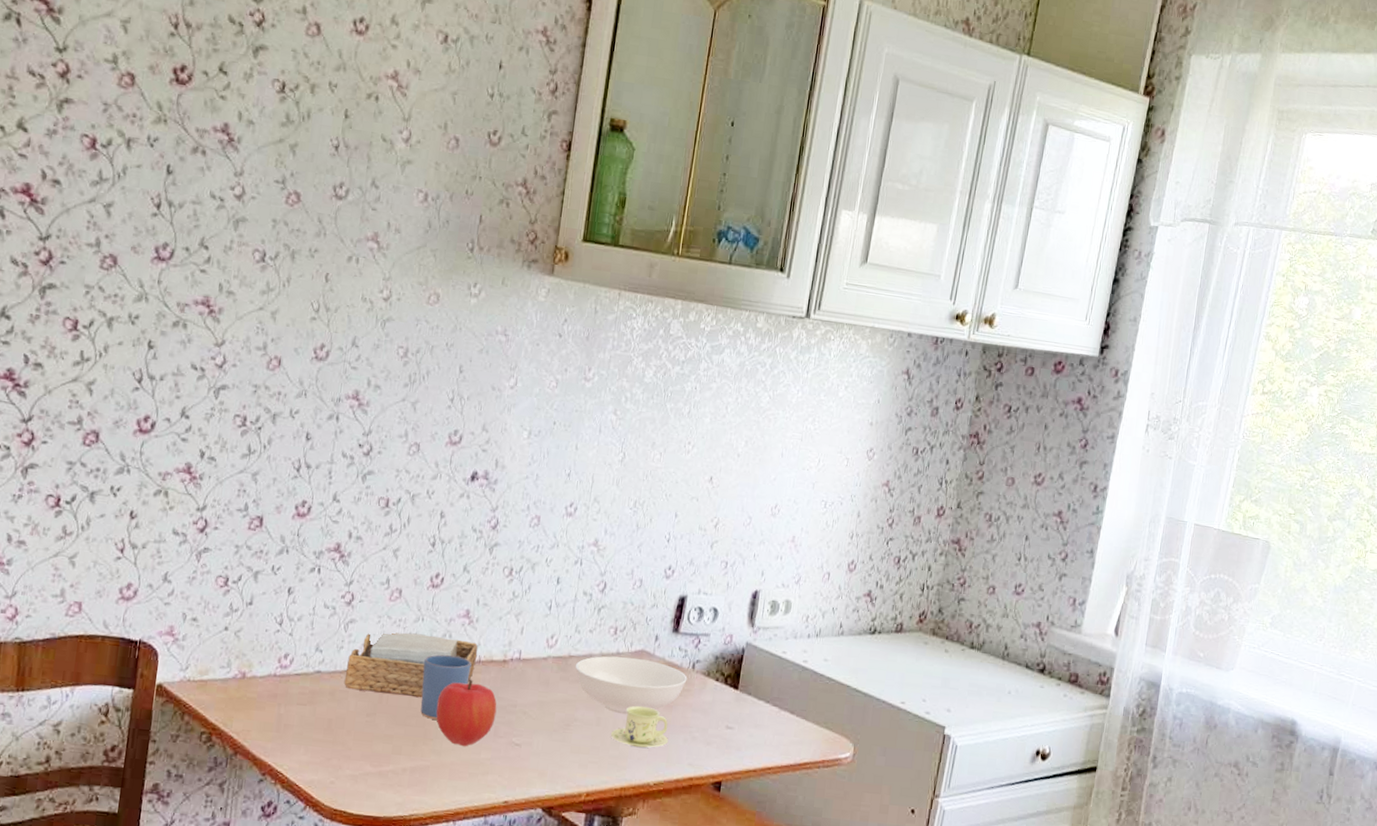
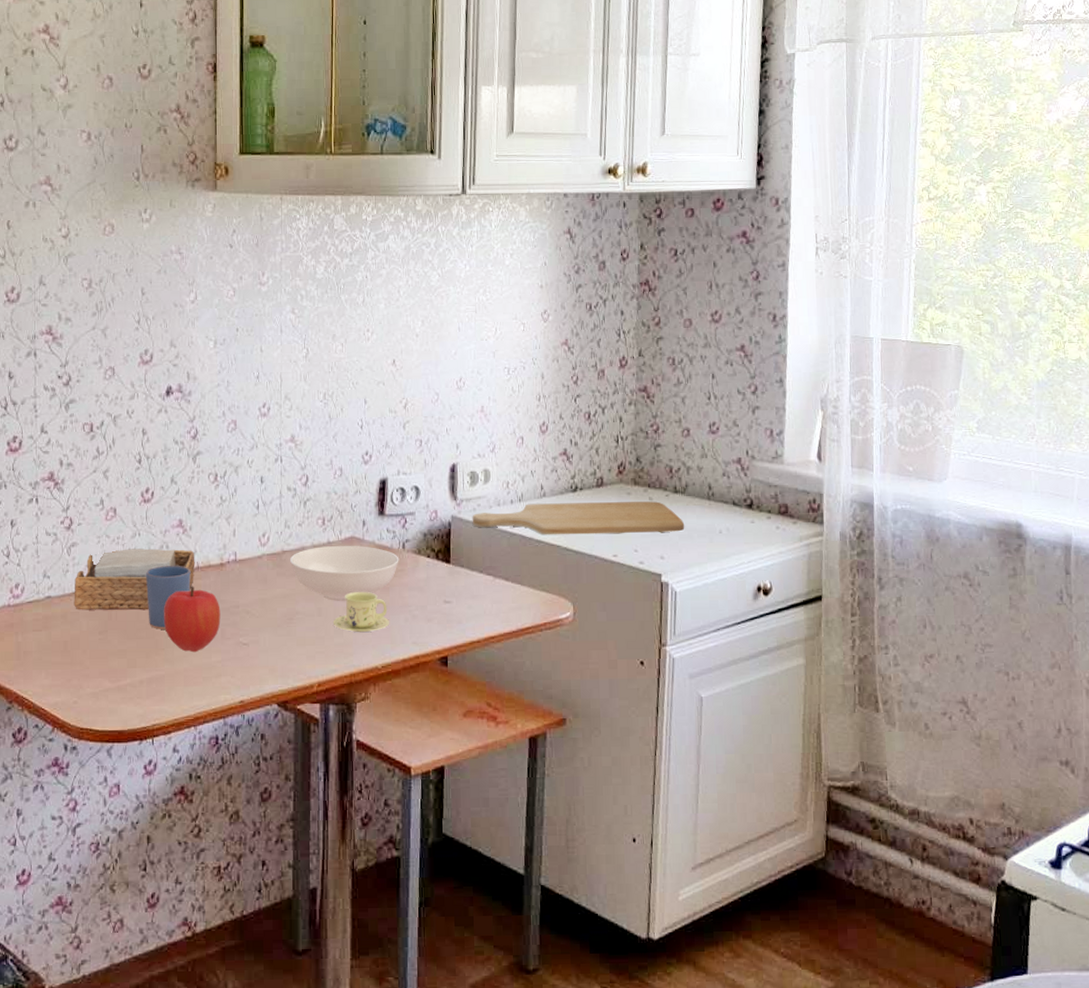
chopping board: none [766,640,976,687] -> present [472,501,685,535]

